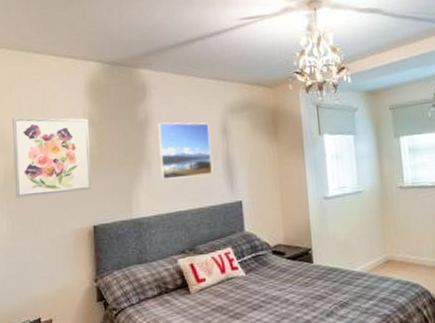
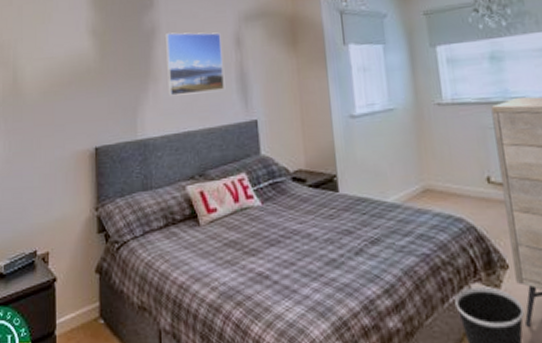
wall art: present [13,117,92,199] -> none [12,28,94,117]

